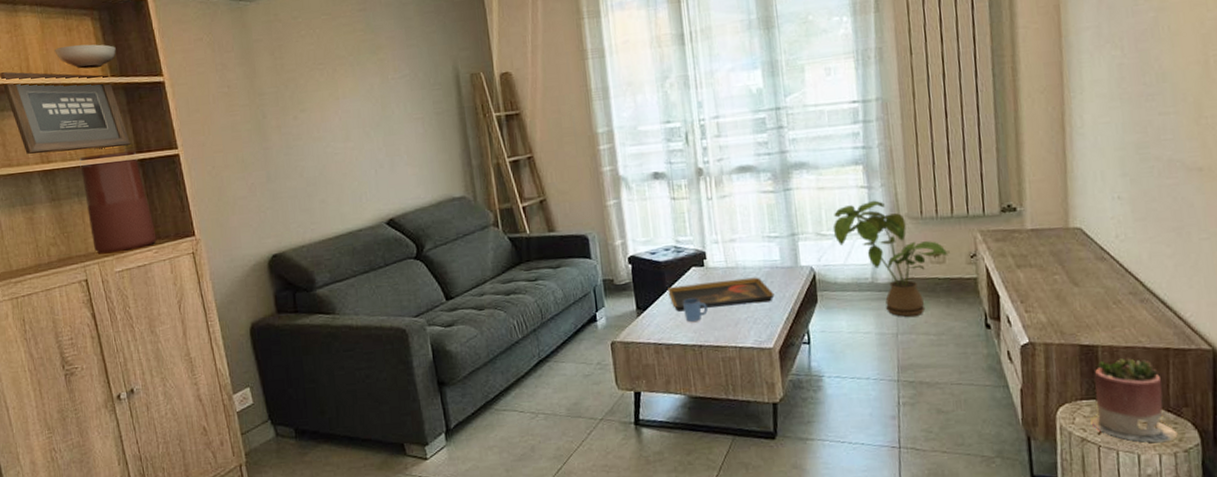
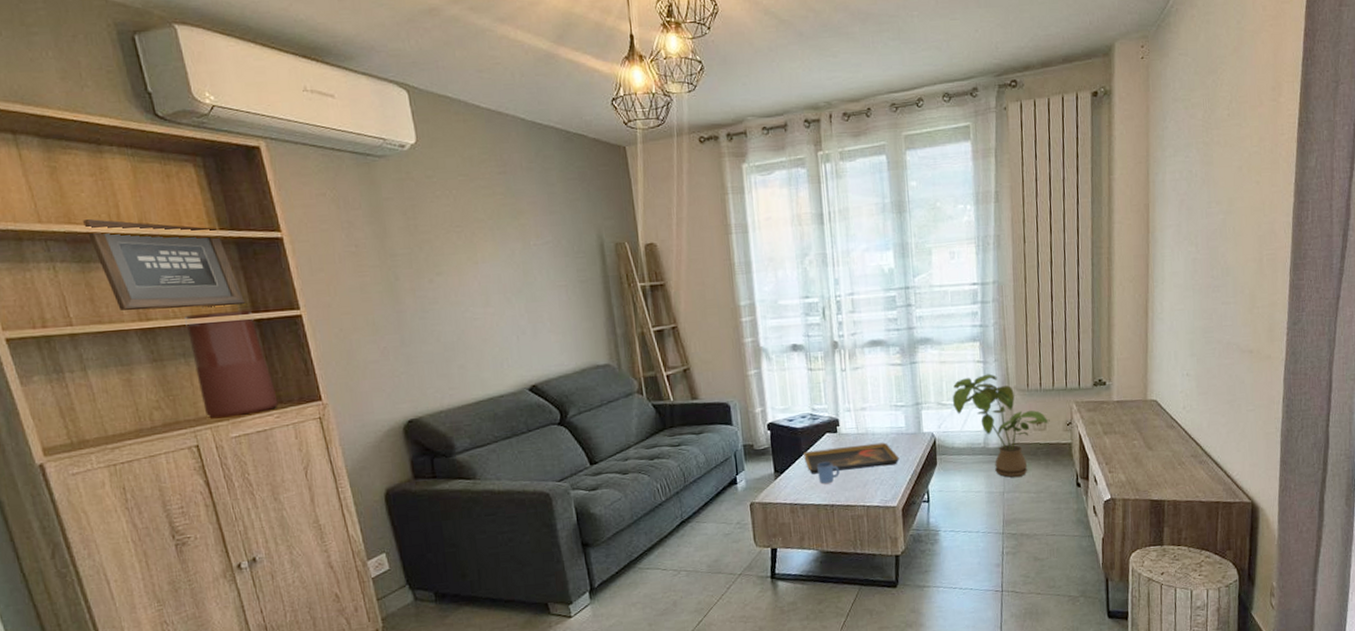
bowl: present [53,44,117,69] -> none [149,193,226,221]
succulent planter: present [1092,357,1178,443] -> none [1157,510,1222,580]

